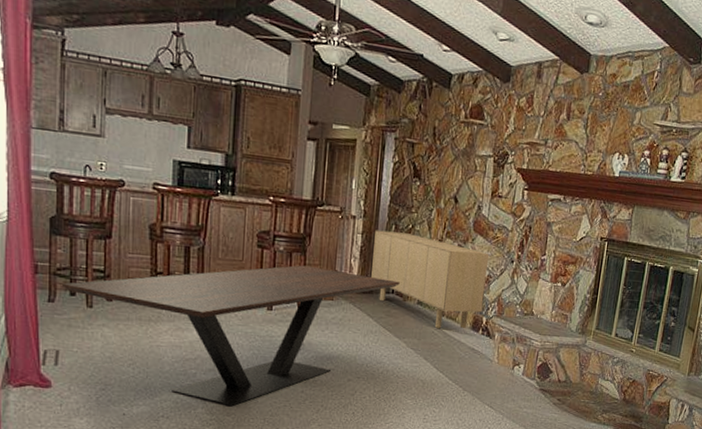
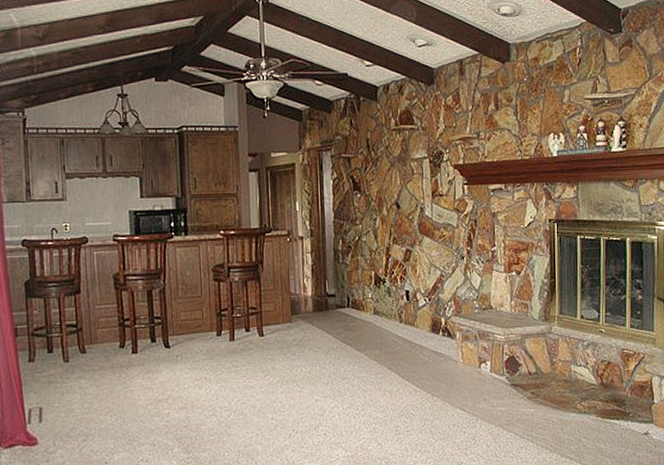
dining table: present [62,265,400,406] -> none [40,292,354,441]
sideboard: present [370,230,489,328] -> none [323,245,440,336]

